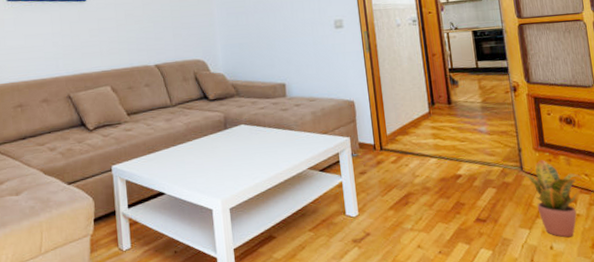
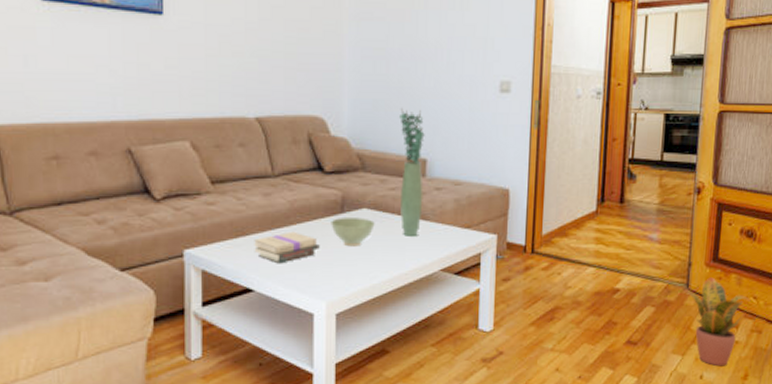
books: none [162,146,212,172] -> present [254,231,320,264]
bowl: none [218,132,252,155] -> present [331,218,375,247]
vase: none [260,48,287,144] -> present [400,109,425,236]

